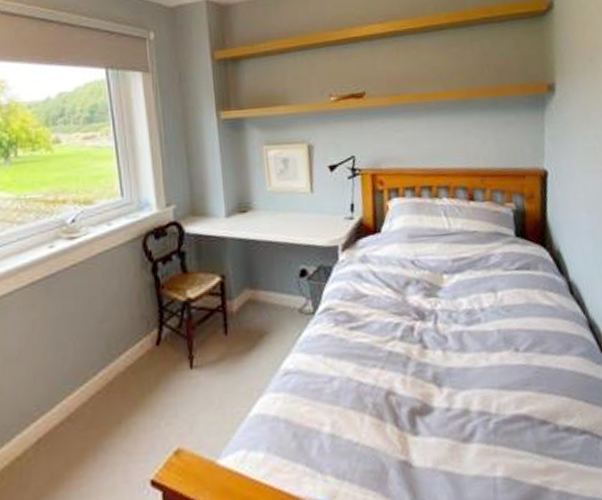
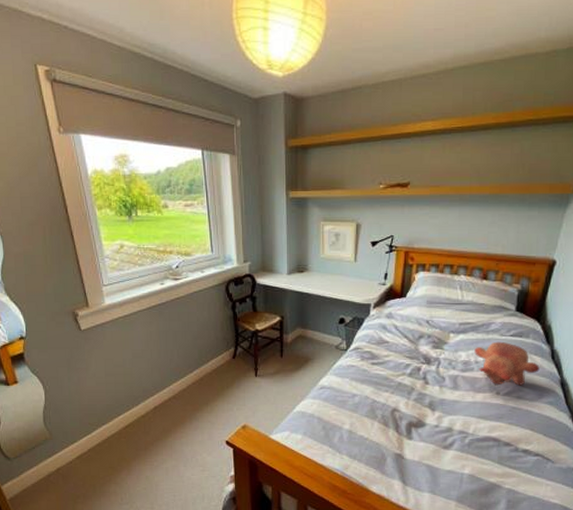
teddy bear: none [476,278,560,339] -> present [474,341,540,386]

